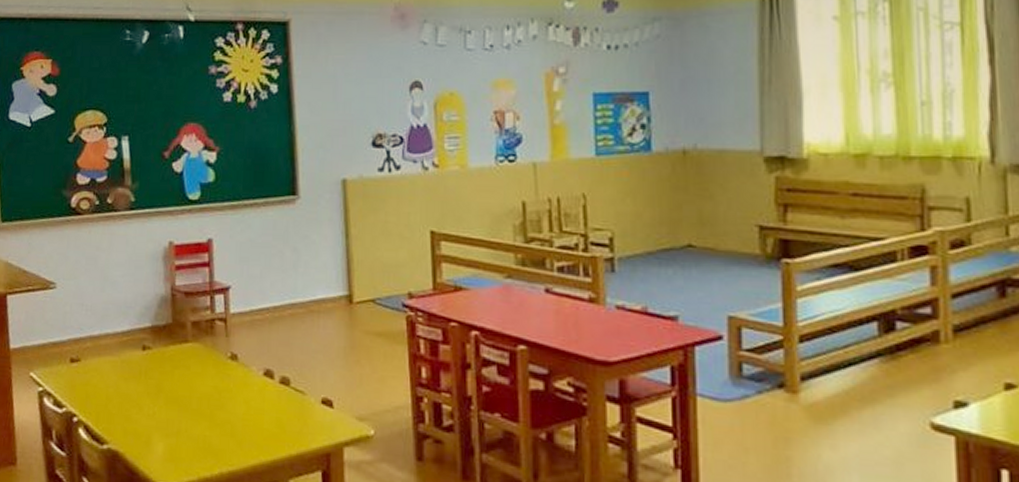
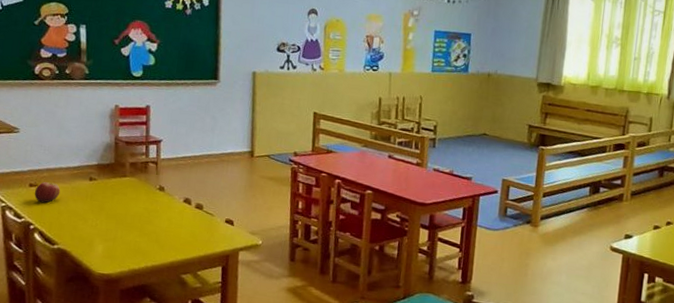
apple: none [76,355,108,385] -> present [34,182,61,203]

